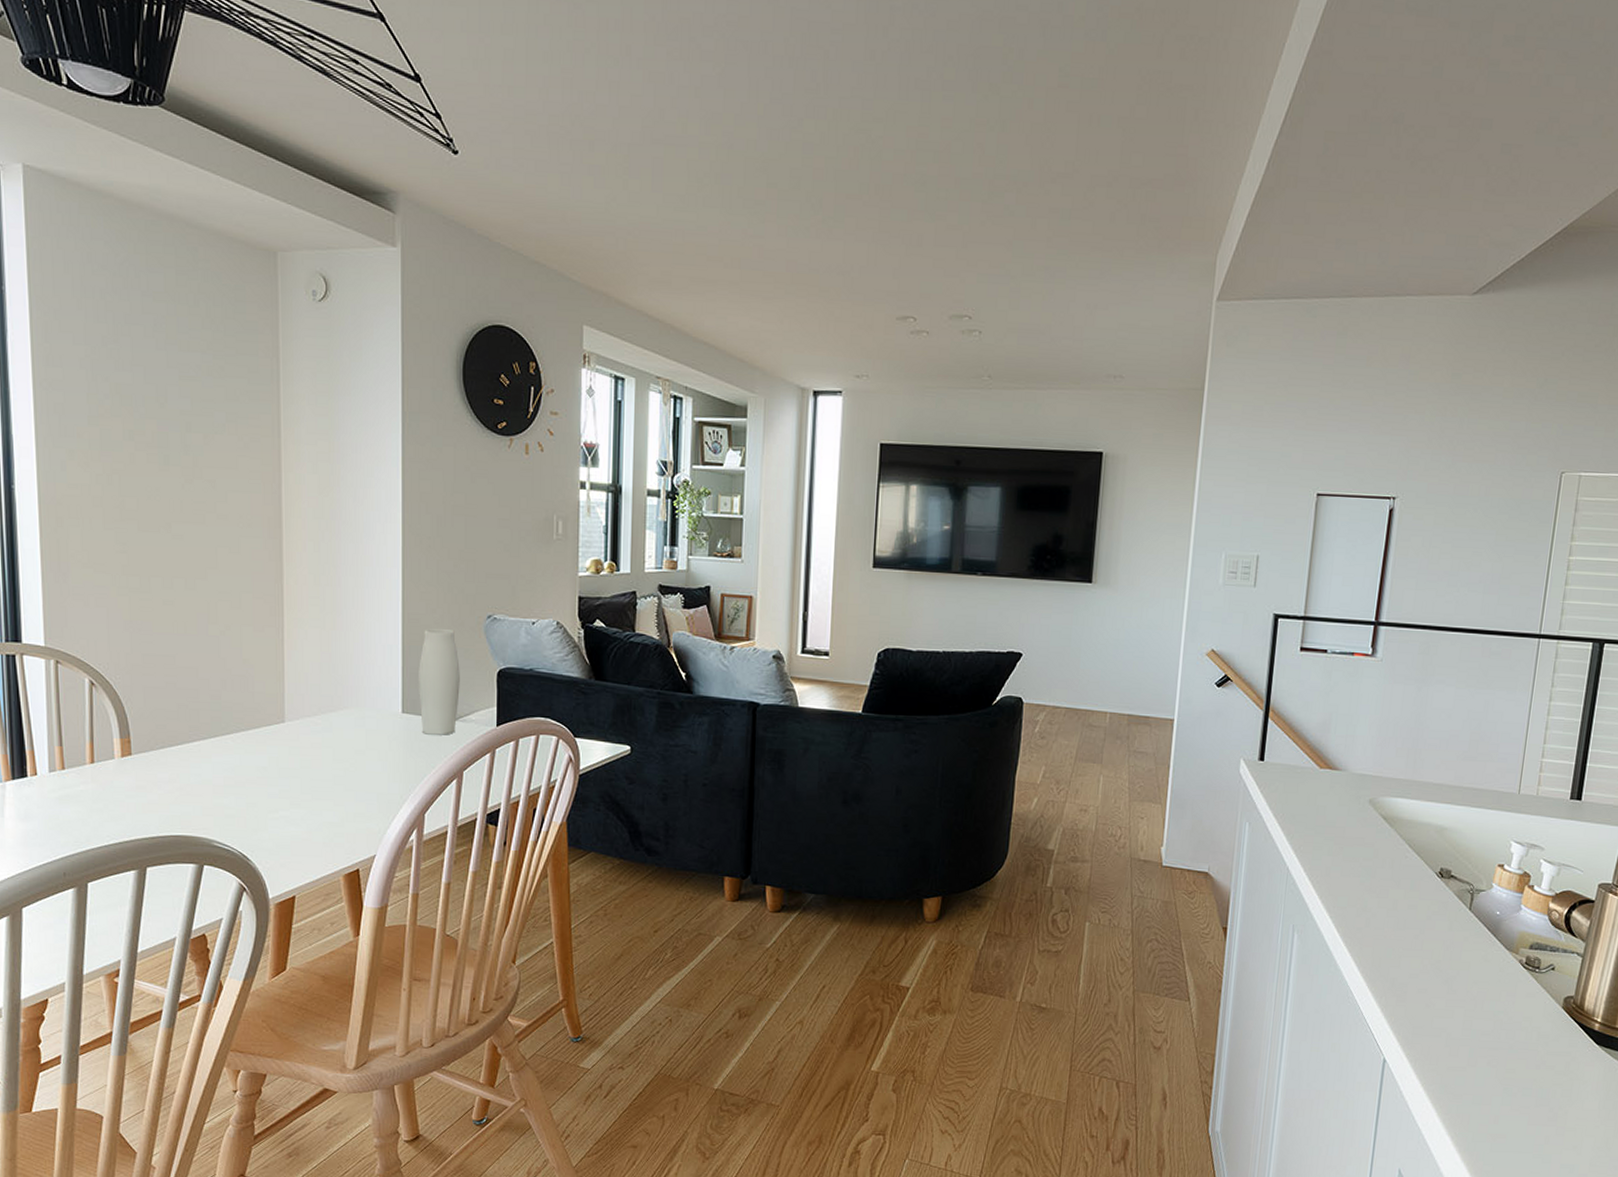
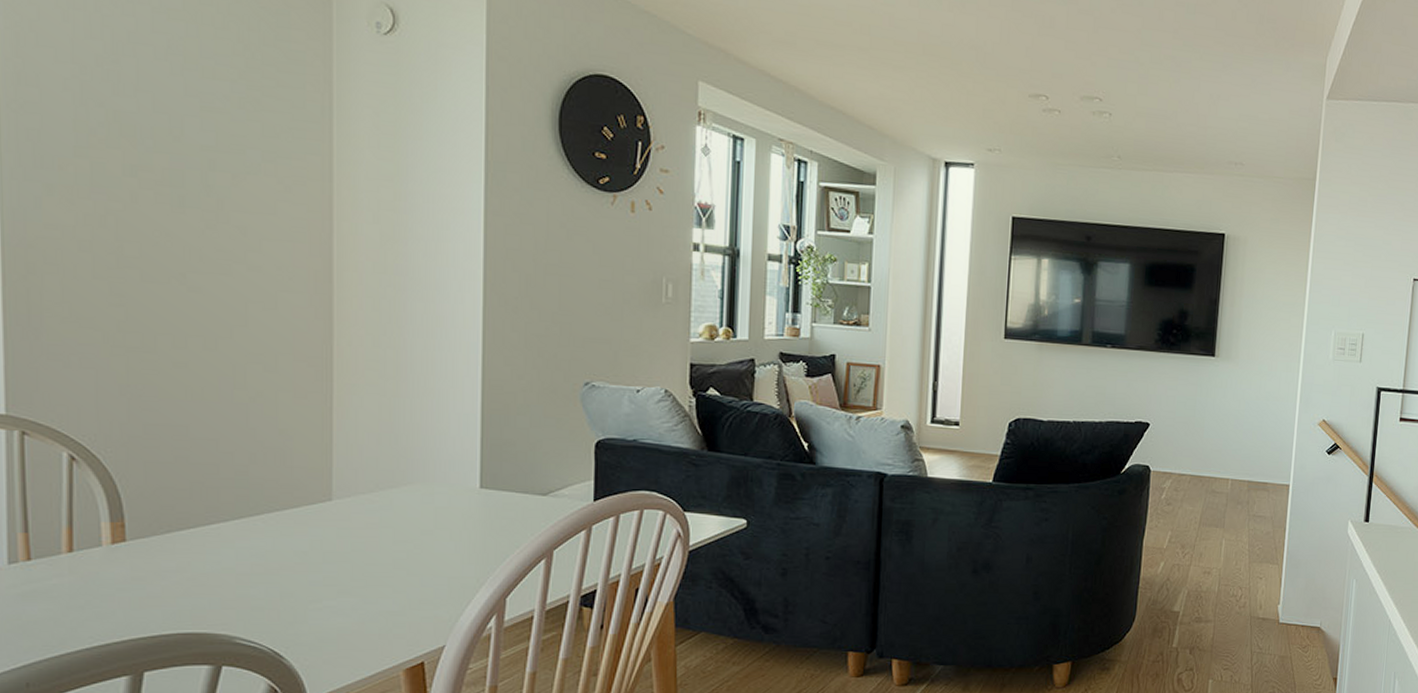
vase: present [419,629,460,736] -> none [501,396,551,513]

